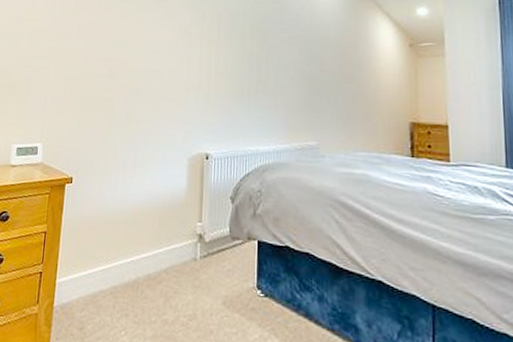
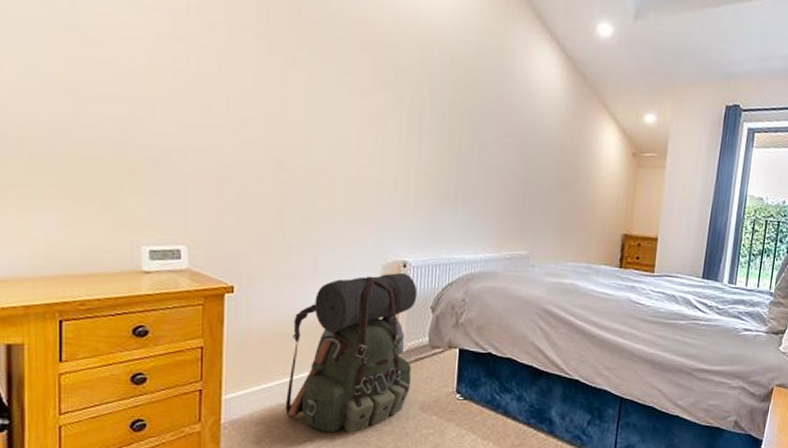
backpack: none [105,164,219,326] -> present [285,272,418,433]

